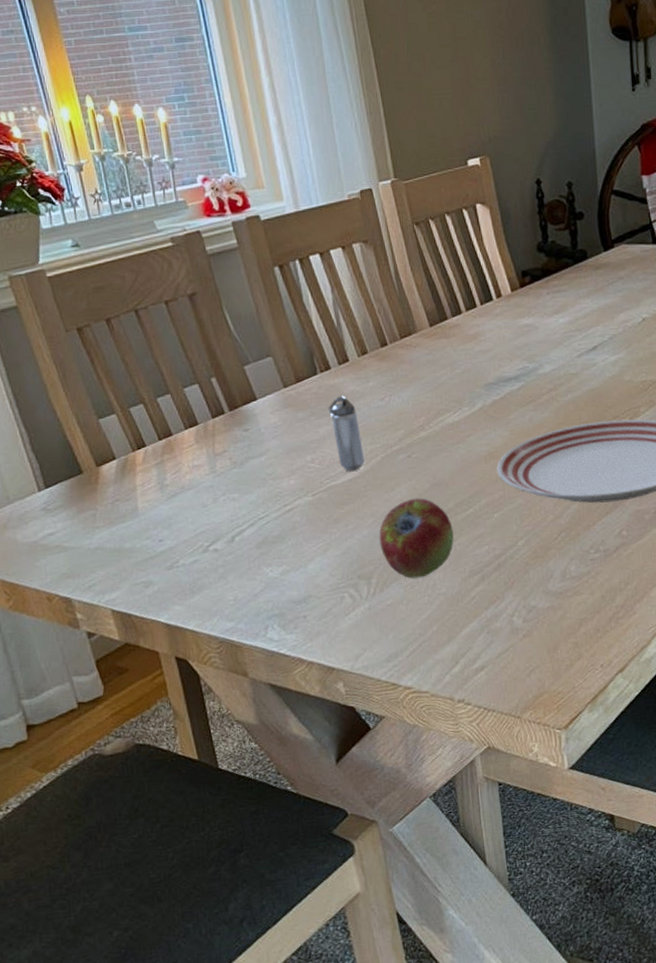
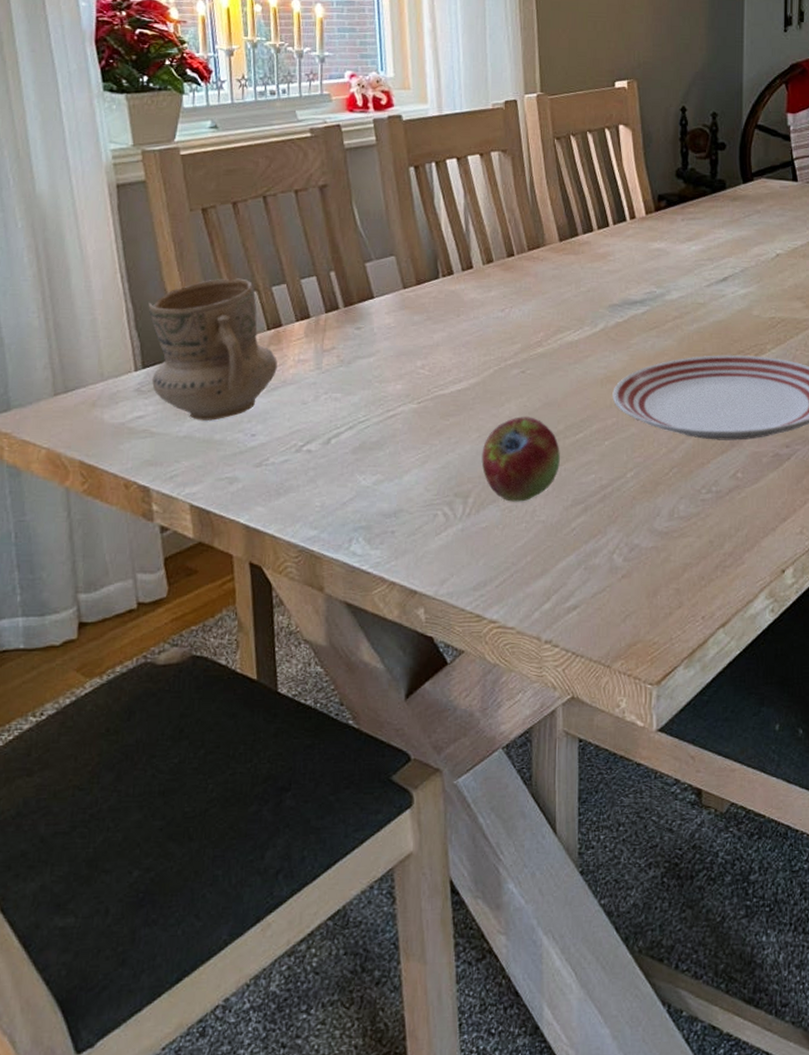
mug: none [40,393,174,532] -> present [148,278,277,421]
shaker: present [328,395,365,471] -> none [445,302,477,381]

